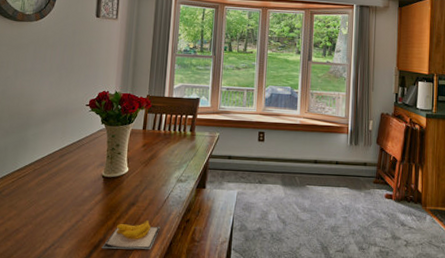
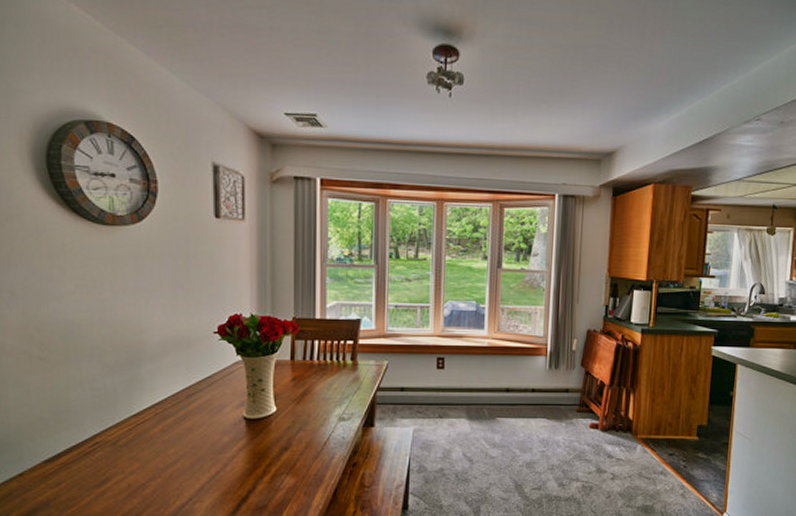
banana: present [101,218,161,249] -> none [251,464,322,500]

